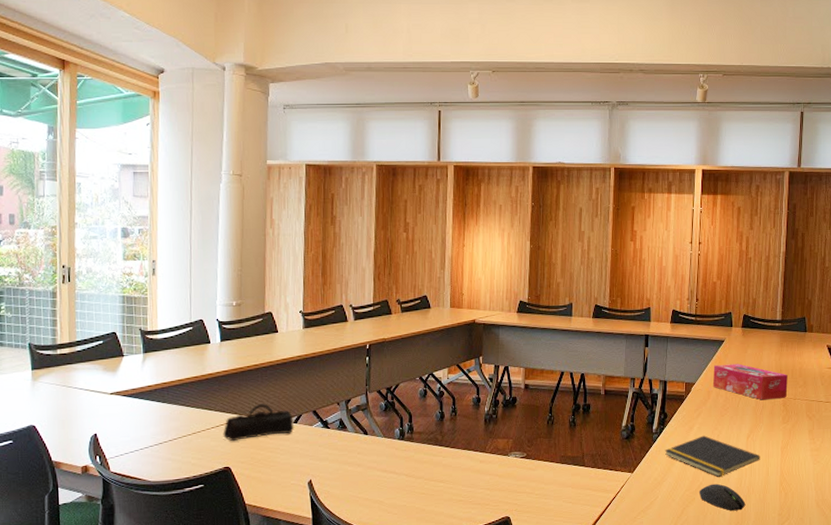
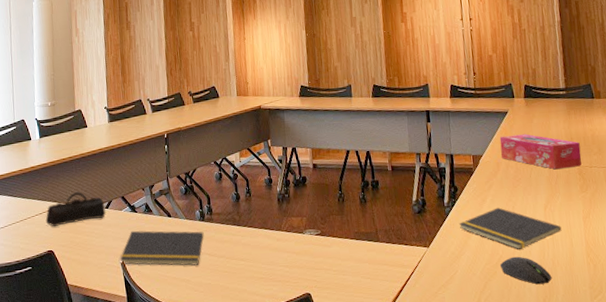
notepad: none [307,448,403,487] -> present [120,230,204,266]

